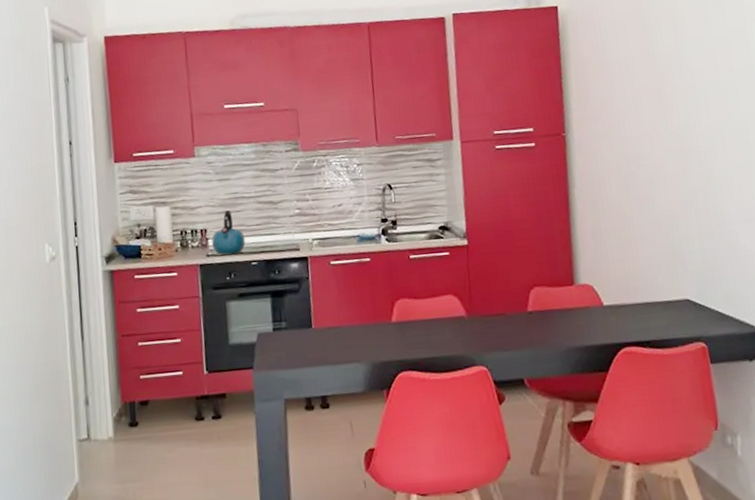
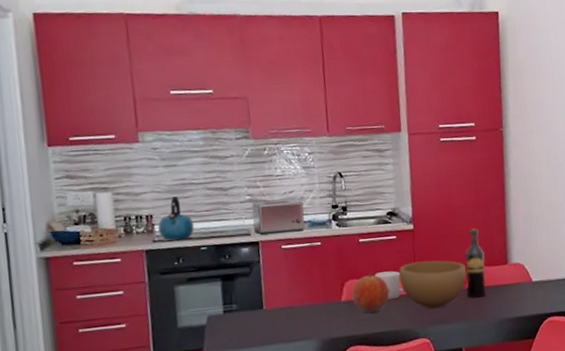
toaster: none [301,212,354,251] -> present [251,199,305,236]
fruit: none [402,289,443,336] -> present [352,270,390,313]
mug: none [427,290,459,323] -> present [375,271,405,300]
bowl: none [452,279,528,333] -> present [398,260,467,308]
wine bottle: none [525,244,550,323] -> present [465,228,486,299]

